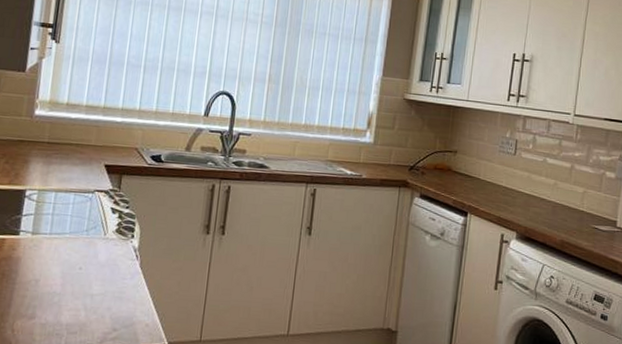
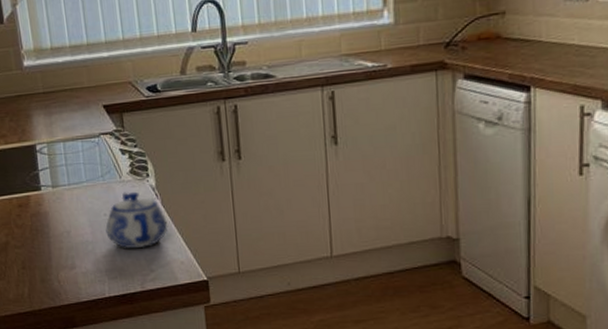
teapot: none [76,249,142,307] -> present [105,191,168,249]

